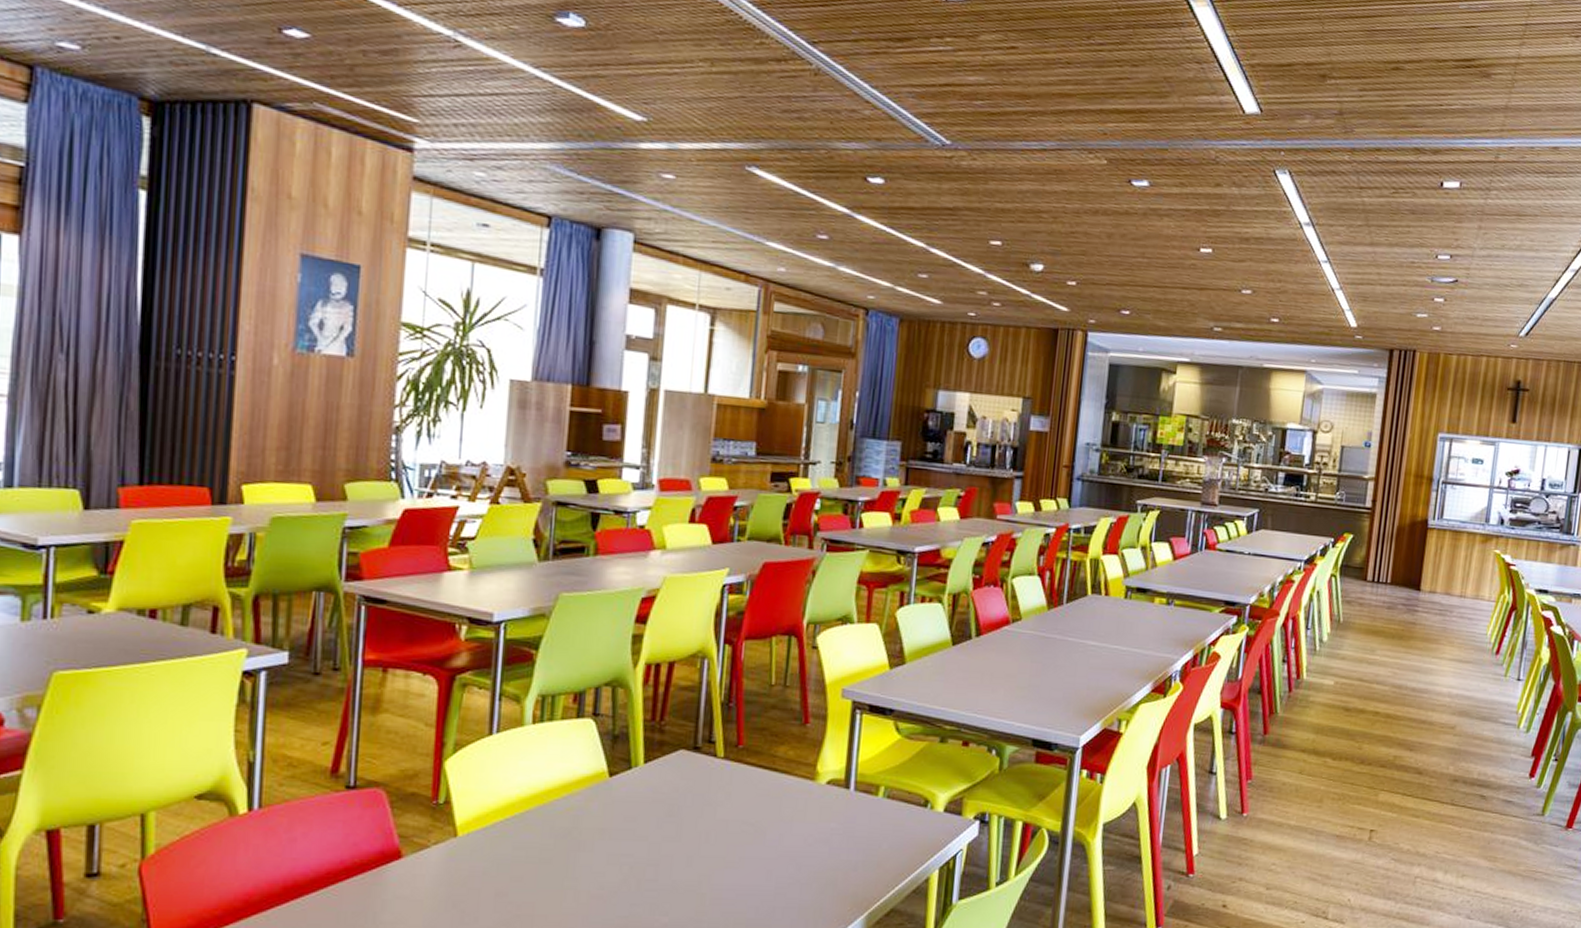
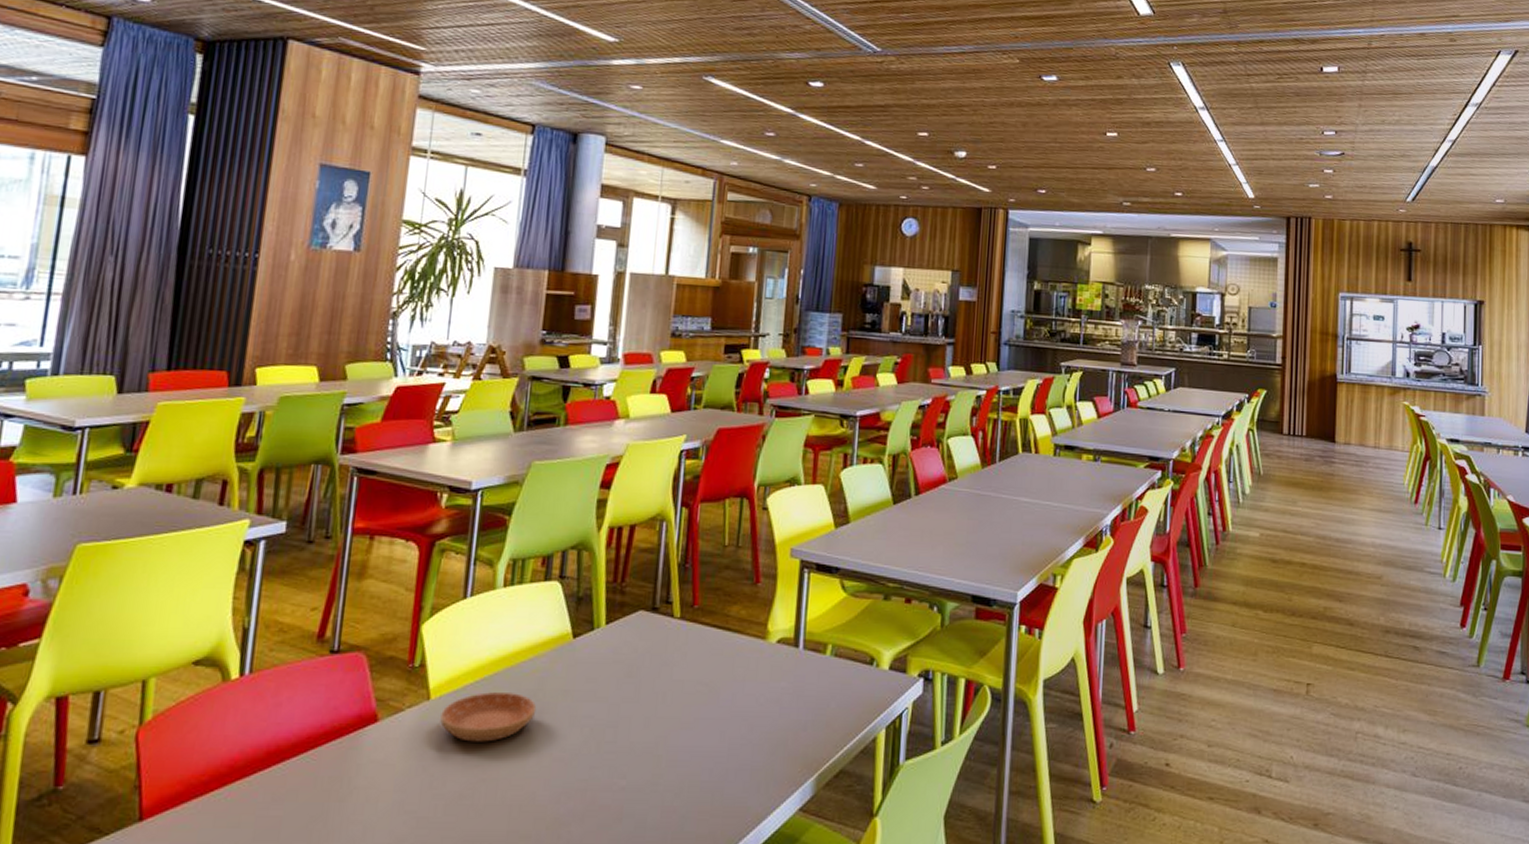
saucer: none [469,830,572,879] -> present [440,692,537,742]

